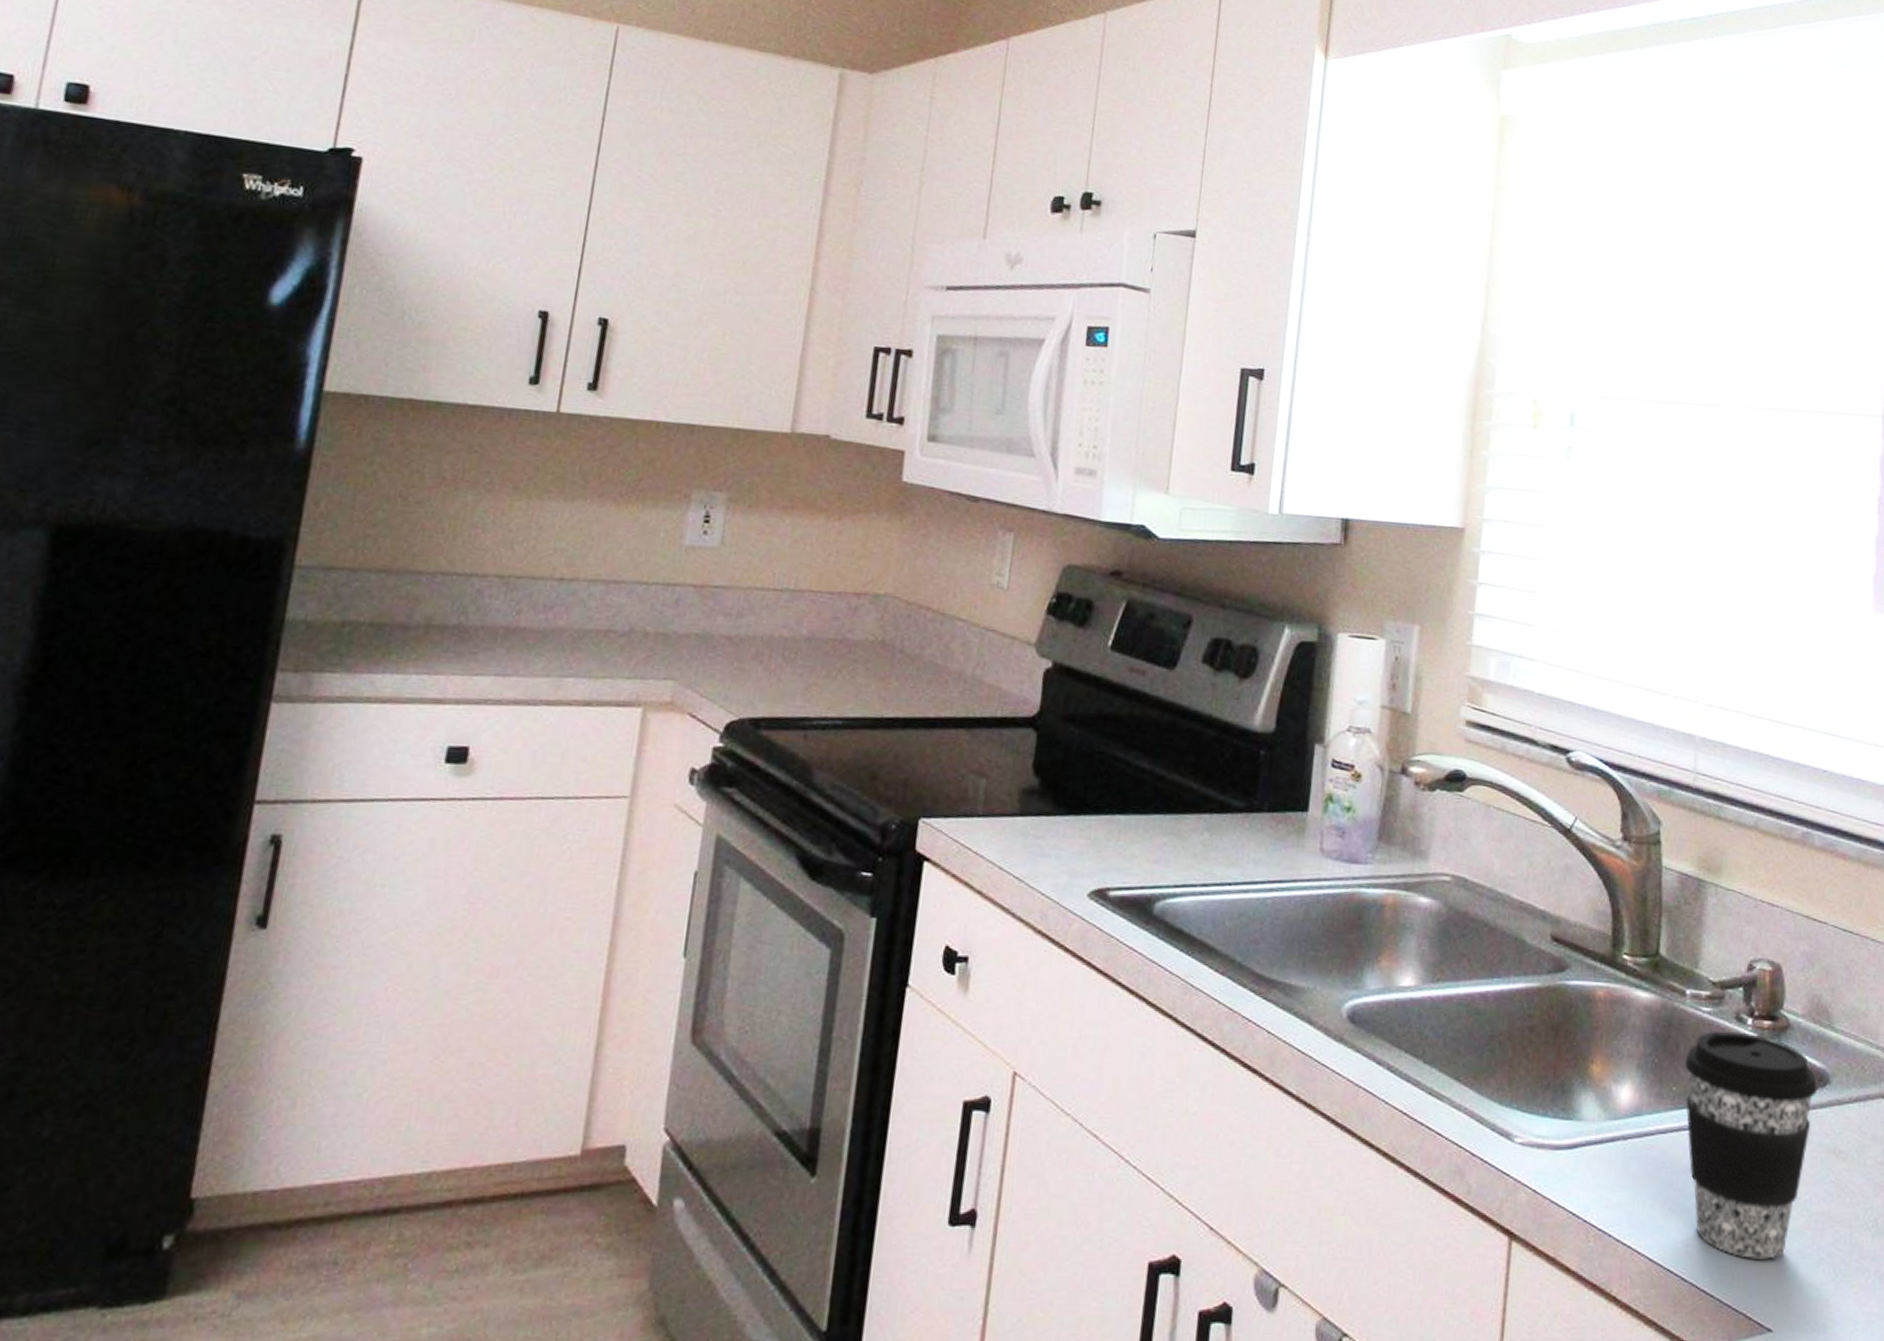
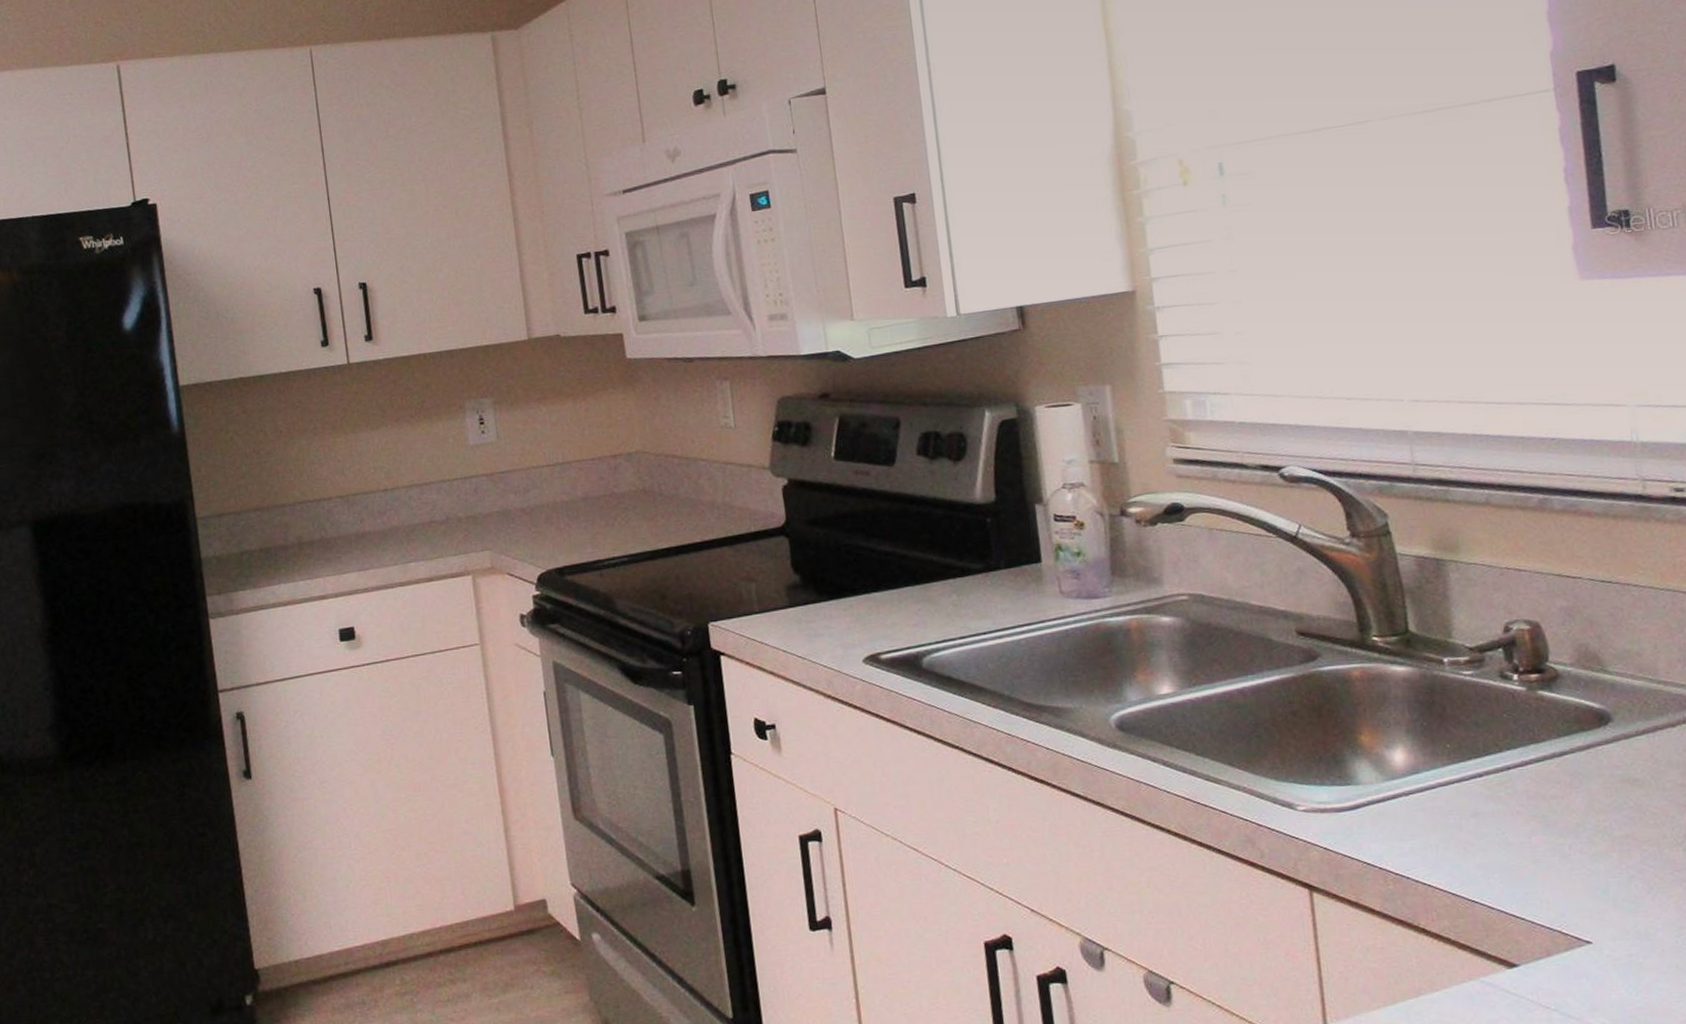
coffee cup: present [1685,1030,1817,1259] -> none [1454,687,1600,883]

